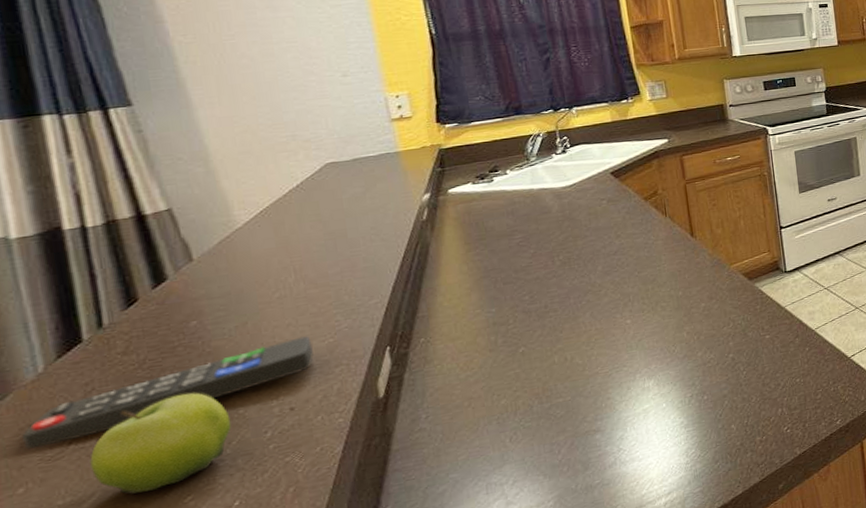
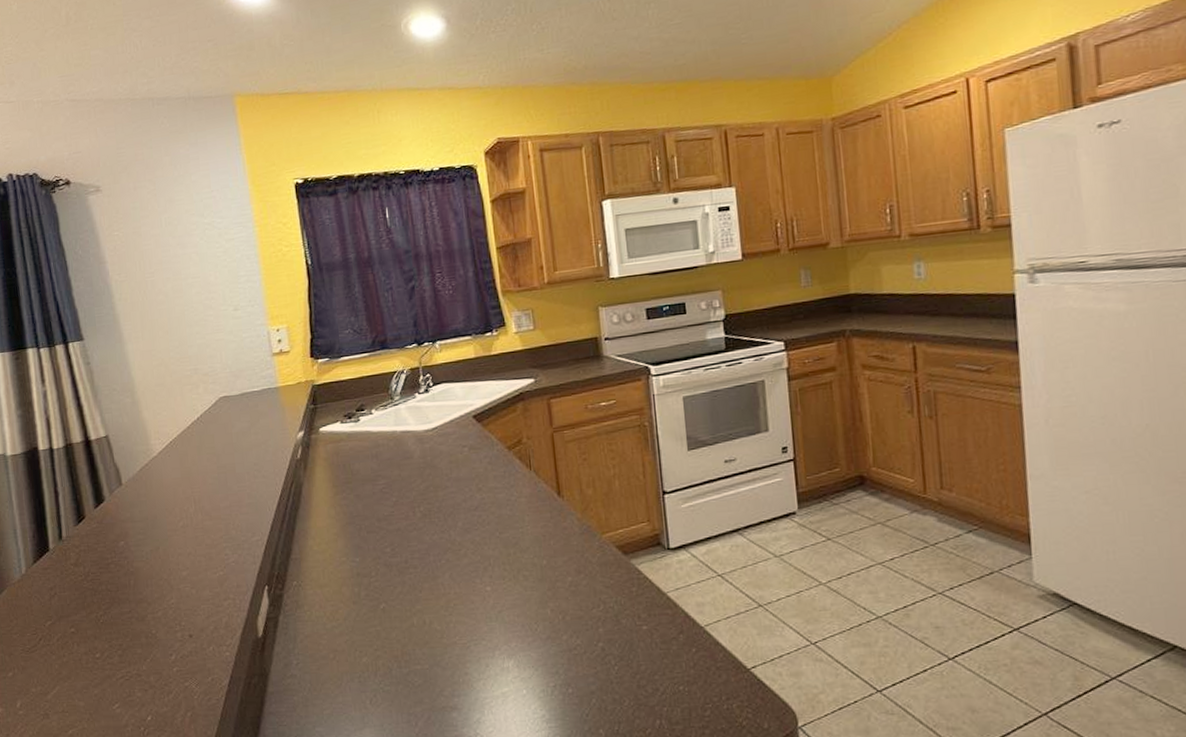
remote control: present [21,336,314,449] -> none [11,566,208,639]
fruit: present [90,393,232,495] -> none [52,608,147,693]

